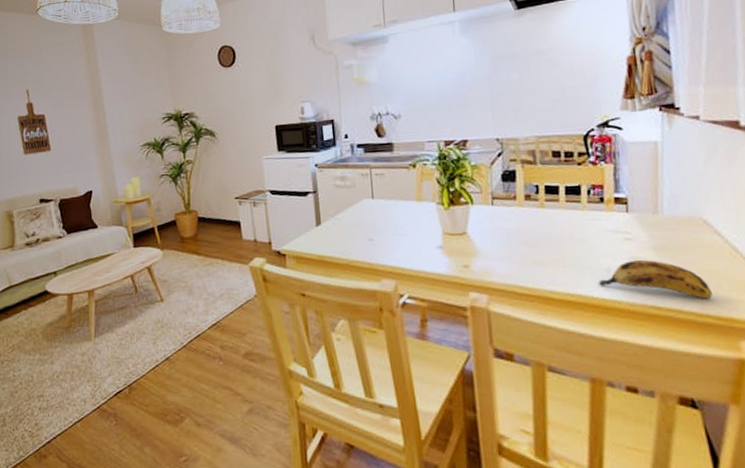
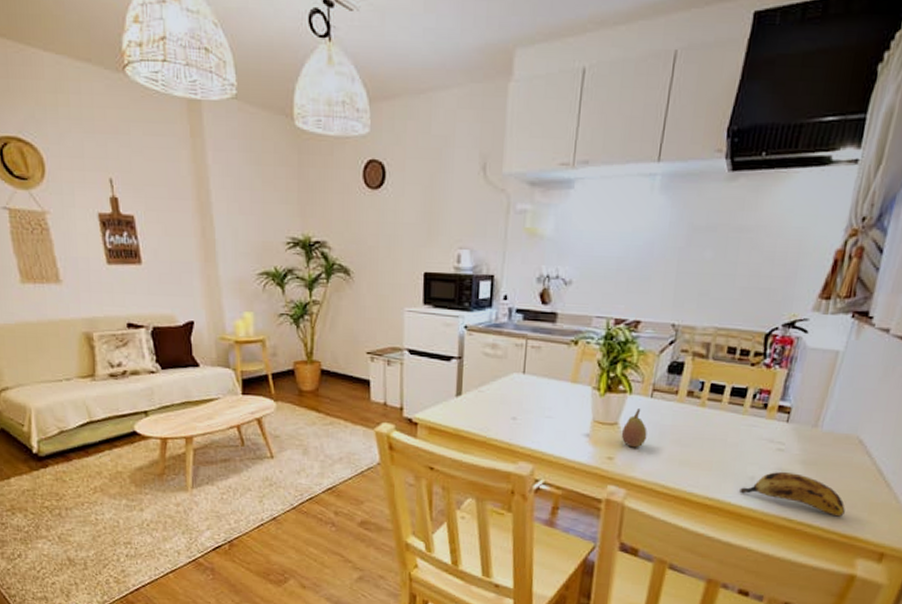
fruit: none [471,217,497,254] -> present [621,409,648,448]

